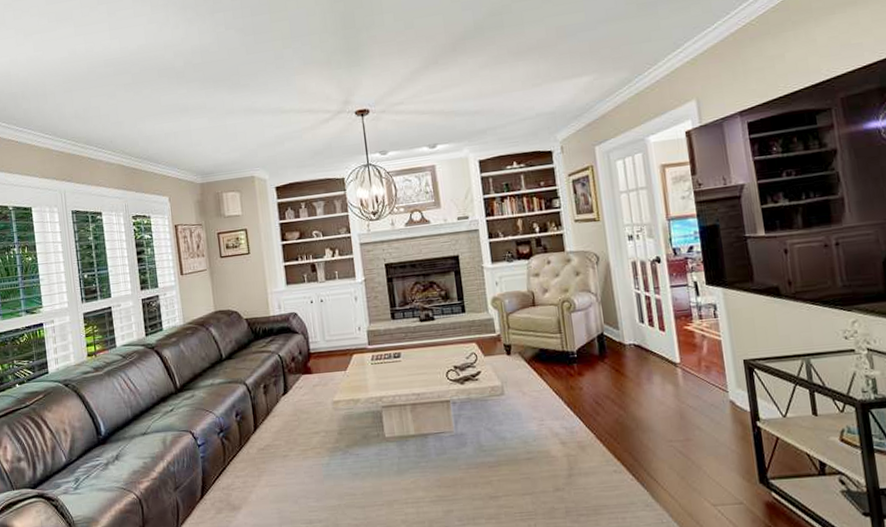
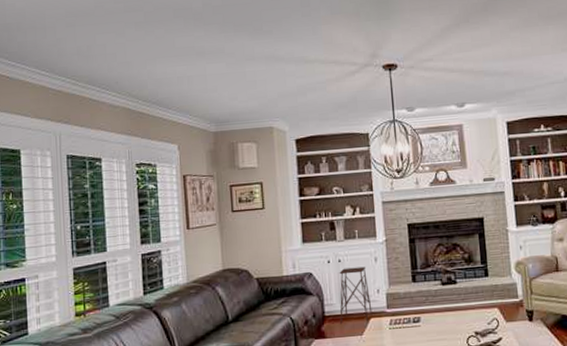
side table: none [322,305,355,360] -> present [339,266,373,323]

